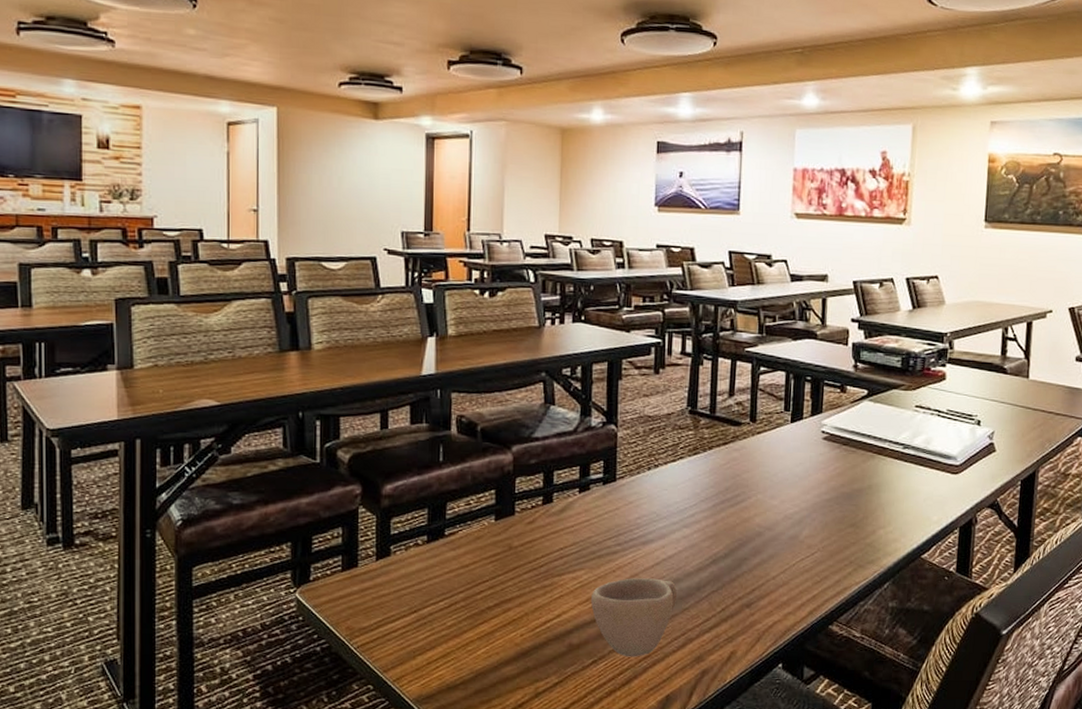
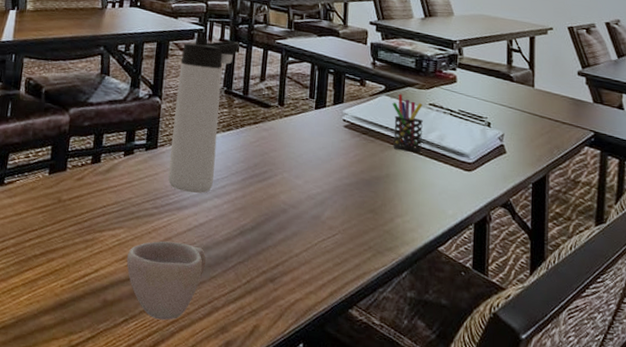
thermos bottle: none [630,352,703,526] -> present [167,37,239,194]
pen holder: none [875,397,908,460] -> present [392,93,423,153]

